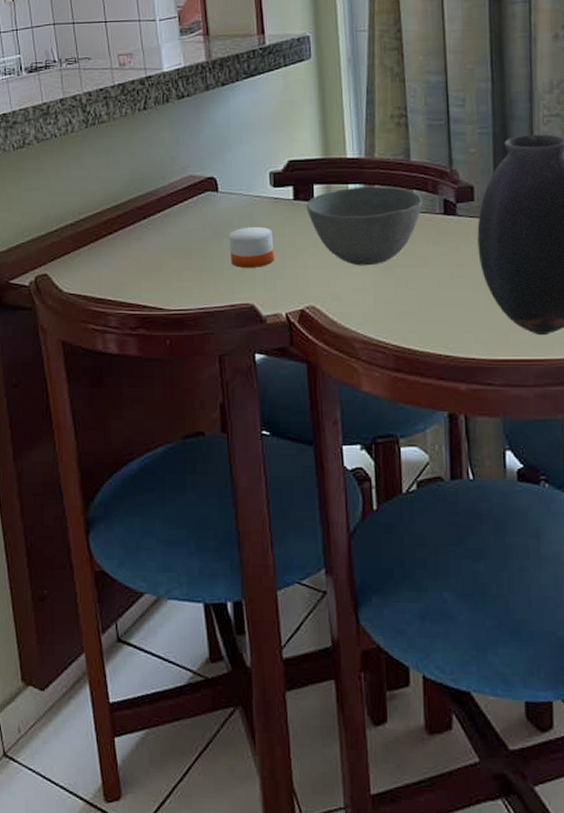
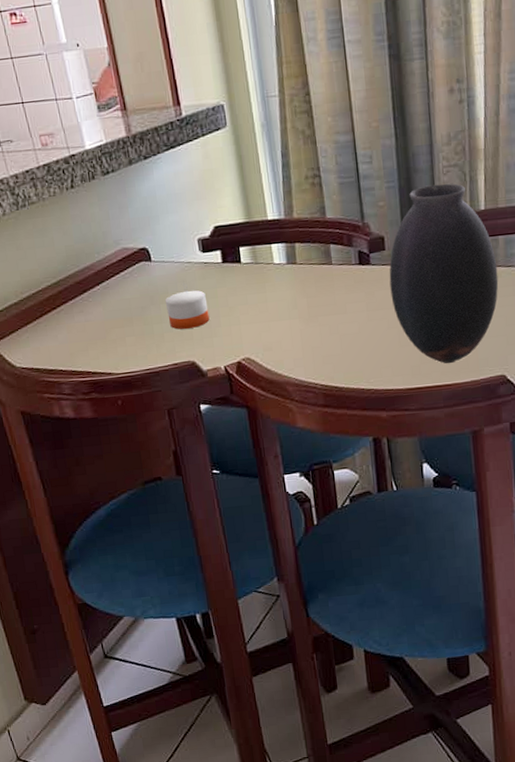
bowl: present [306,186,422,266] -> none [234,243,339,318]

